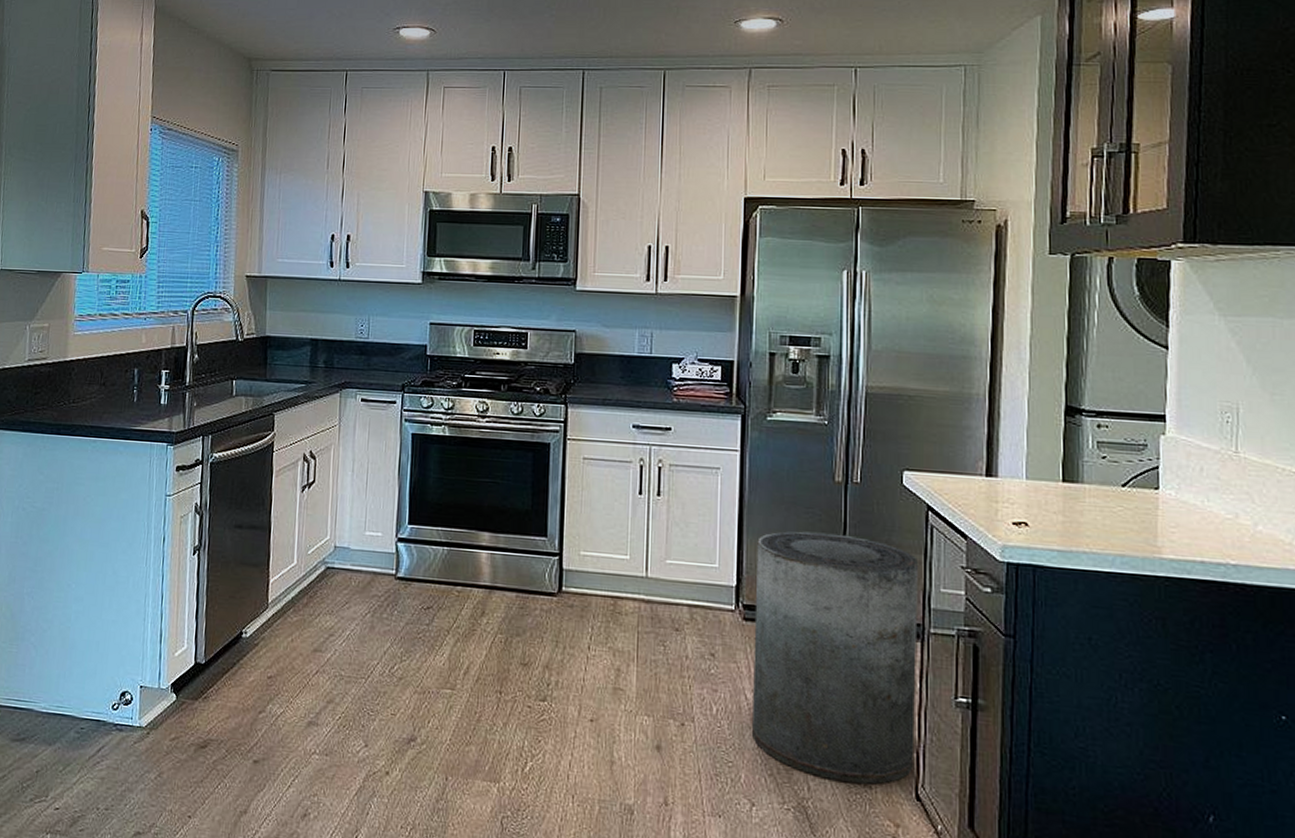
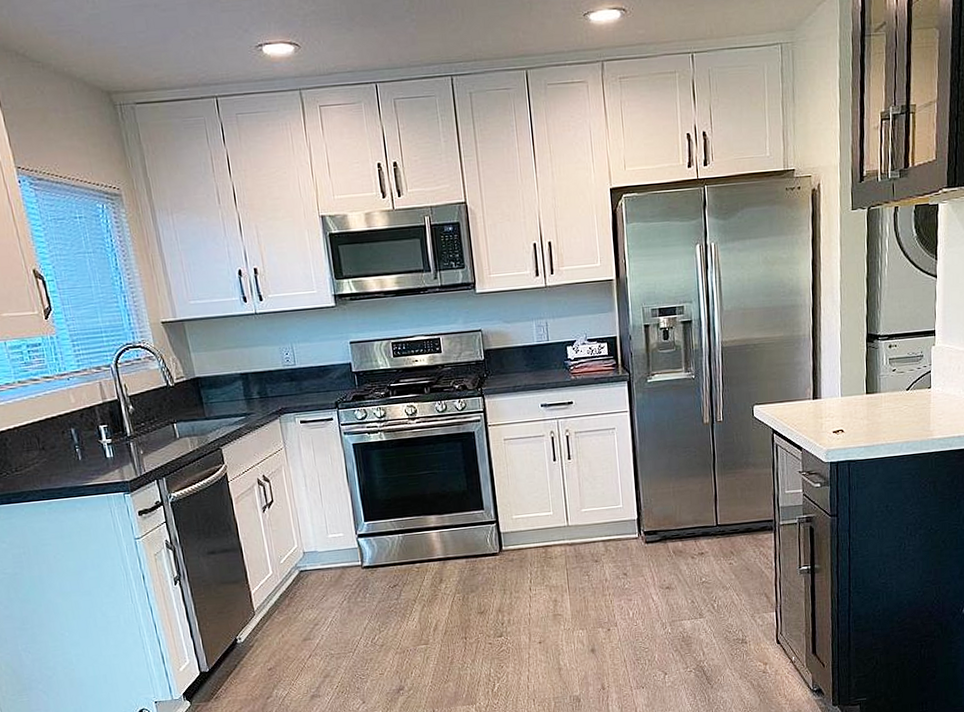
trash can: present [752,531,919,784] -> none [650,463,774,644]

